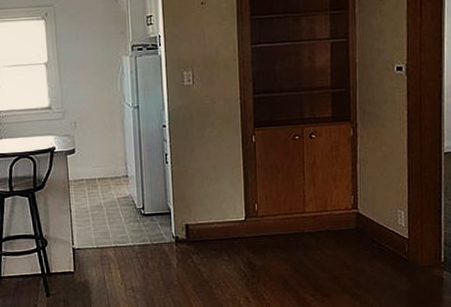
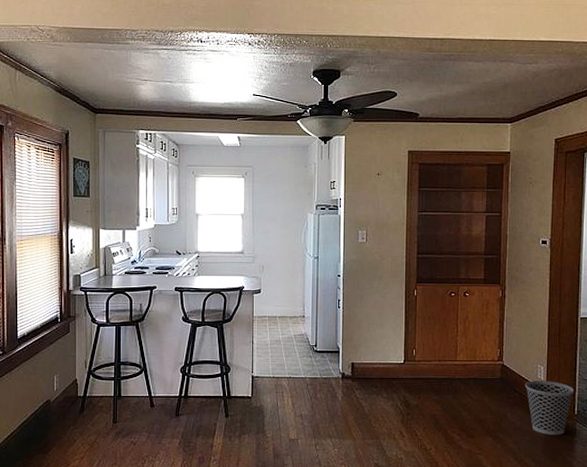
wastebasket: none [383,227,439,288] -> present [524,381,574,436]

